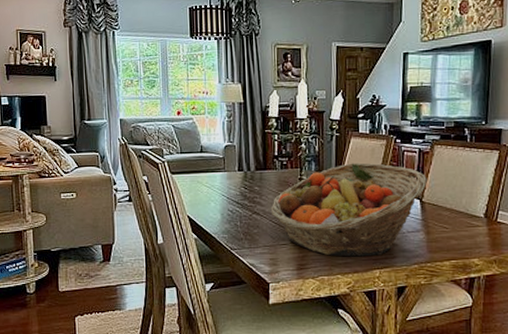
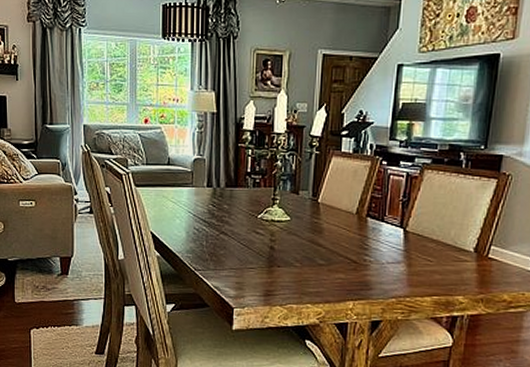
fruit basket: present [270,163,427,257] -> none [239,184,413,287]

